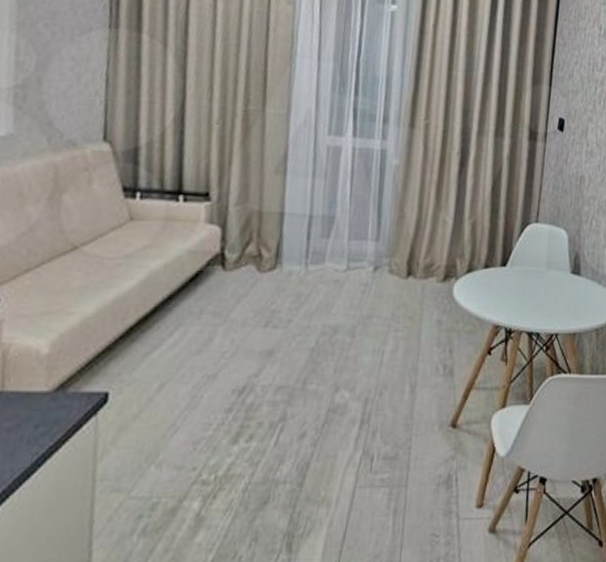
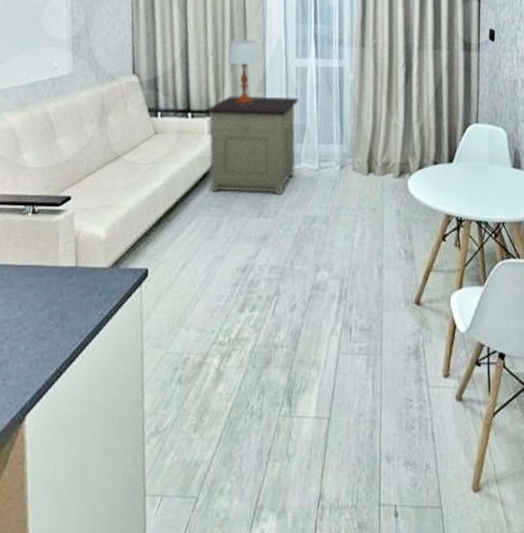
nightstand: none [203,175,328,300] -> present [206,95,299,195]
table lamp: none [238,107,283,188] -> present [227,39,261,105]

